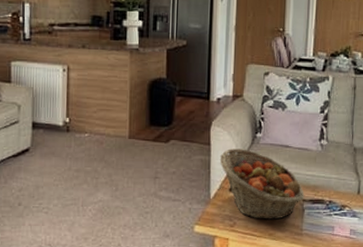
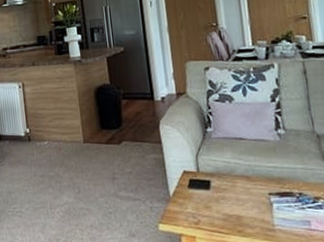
fruit basket: present [219,148,304,220] -> none [173,145,270,216]

